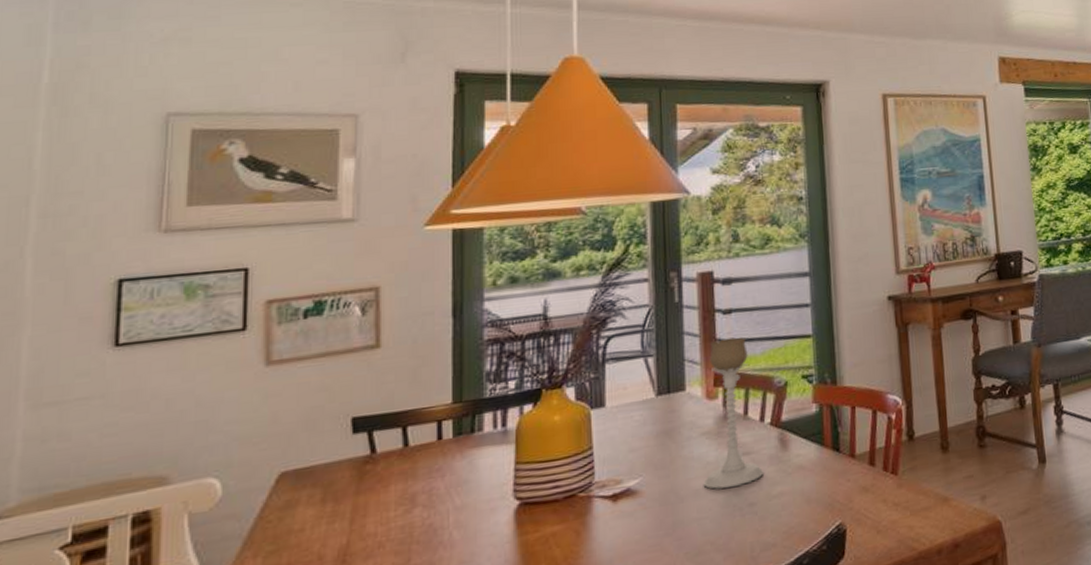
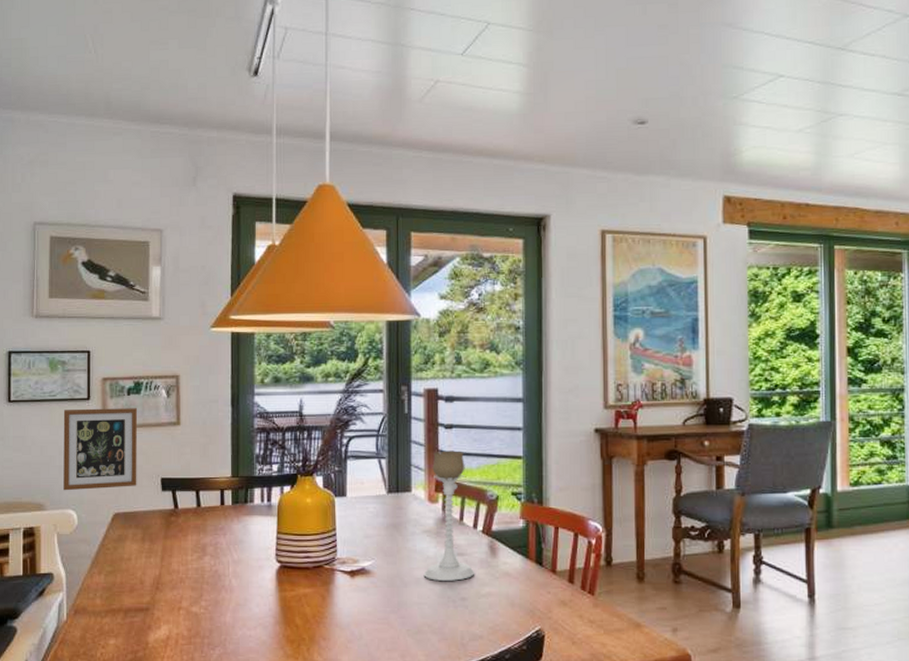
picture frame: none [201,333,319,454] -> present [63,408,138,491]

